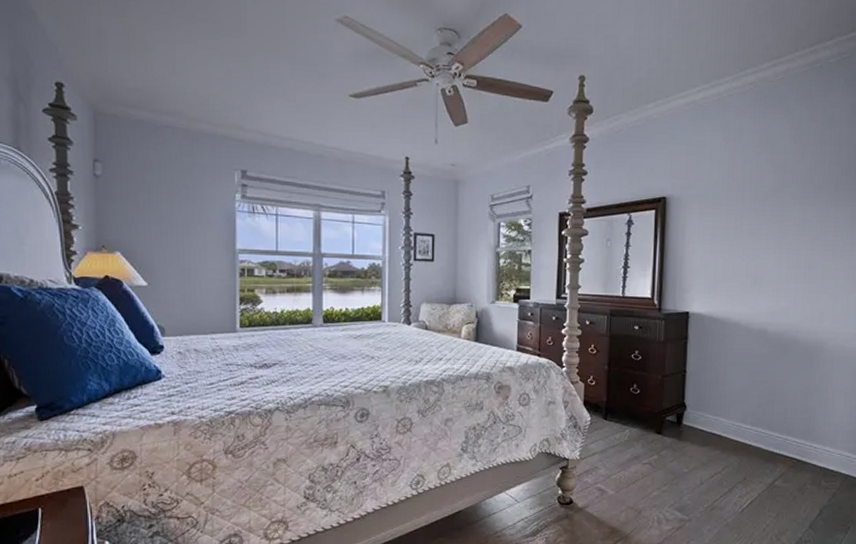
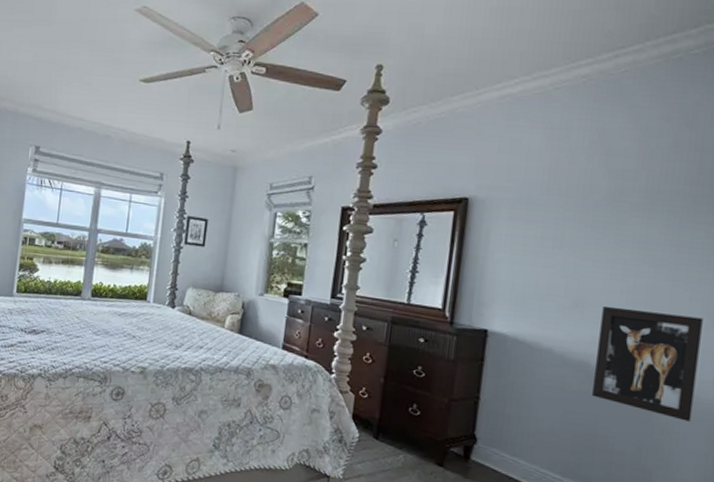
wall art: none [771,281,845,367] -> present [592,306,703,422]

